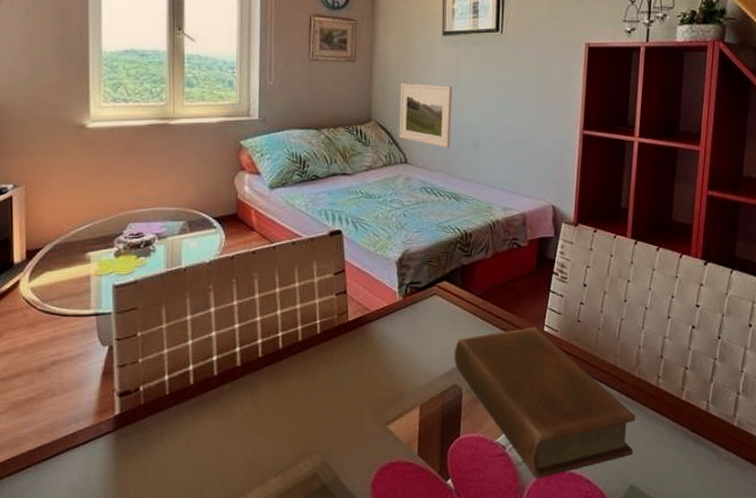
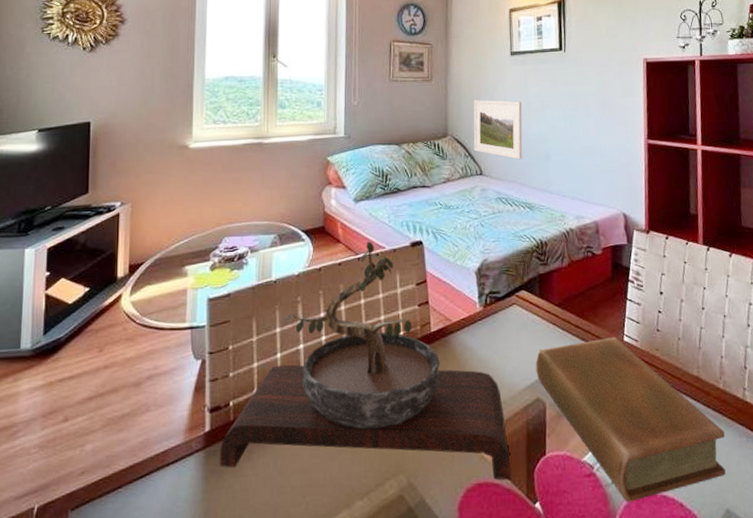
bonsai tree: none [130,229,425,460] -> present [219,241,512,480]

